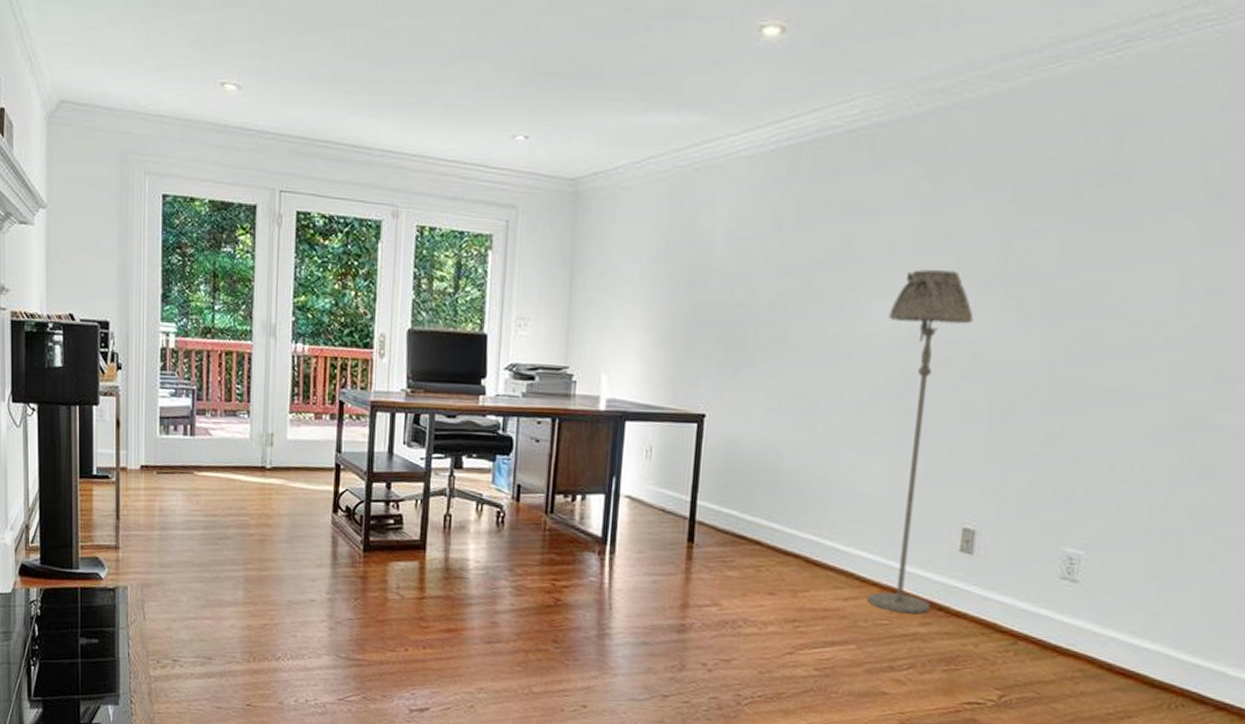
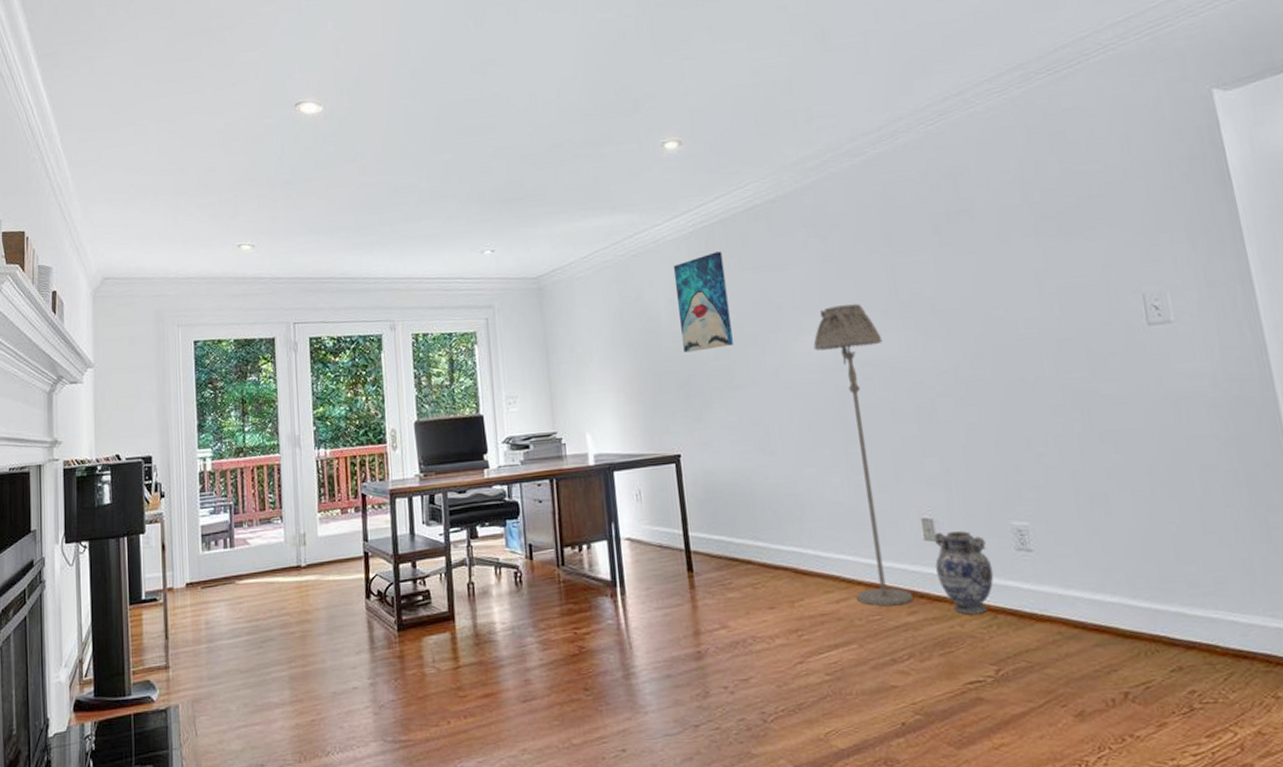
wall art: none [734,180,805,299] -> present [673,251,733,353]
vase: none [963,546,1028,638] -> present [933,531,994,615]

